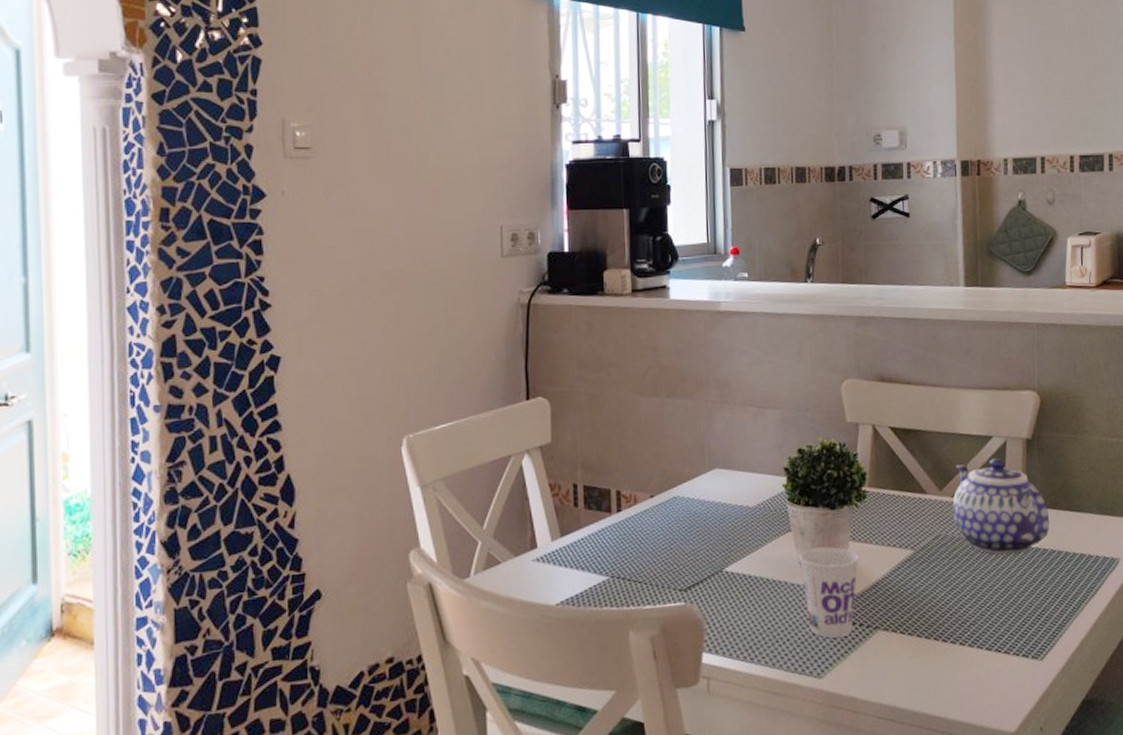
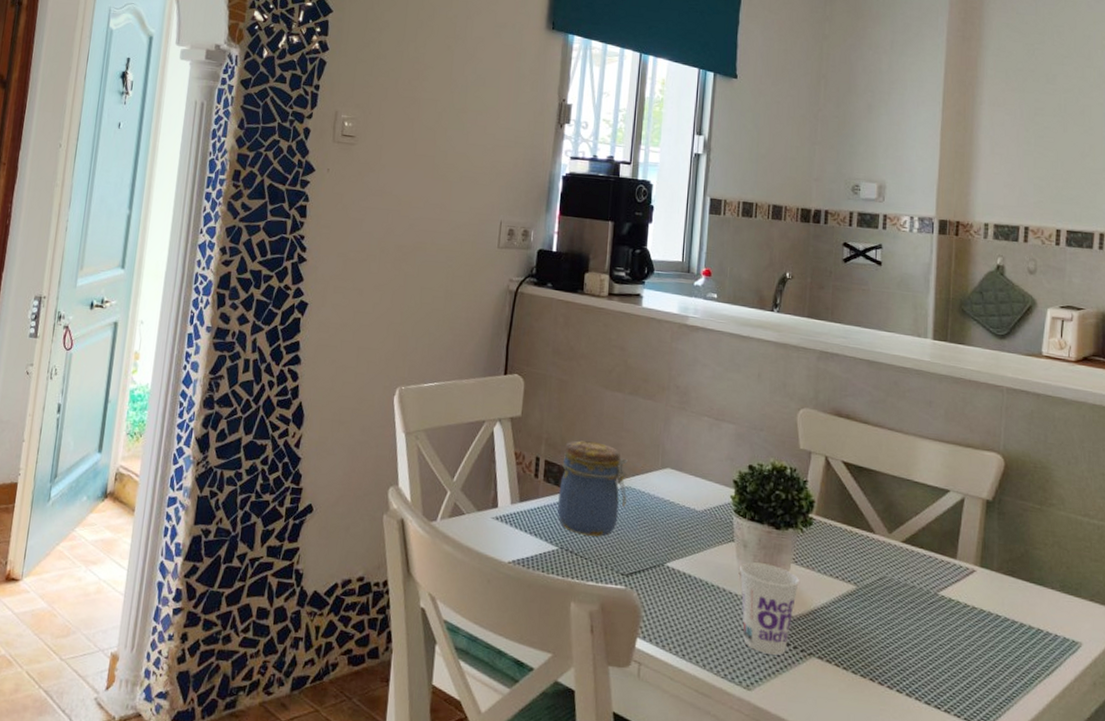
jar: none [603,455,676,558] -> present [557,440,628,537]
teapot: present [952,457,1050,555] -> none [901,511,1006,614]

